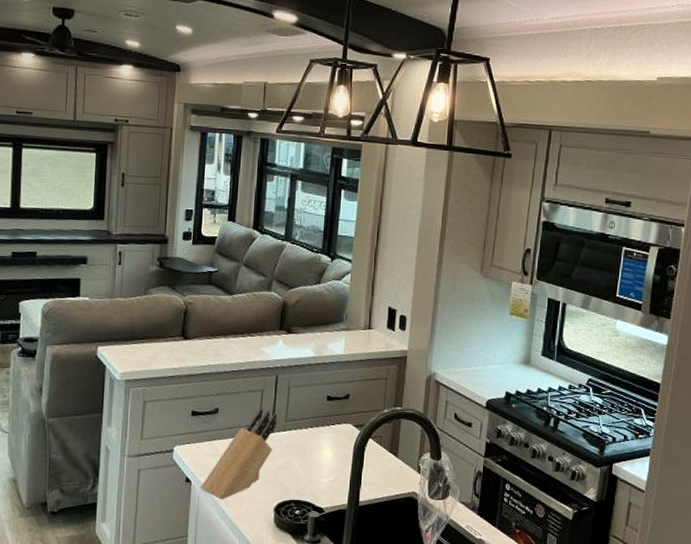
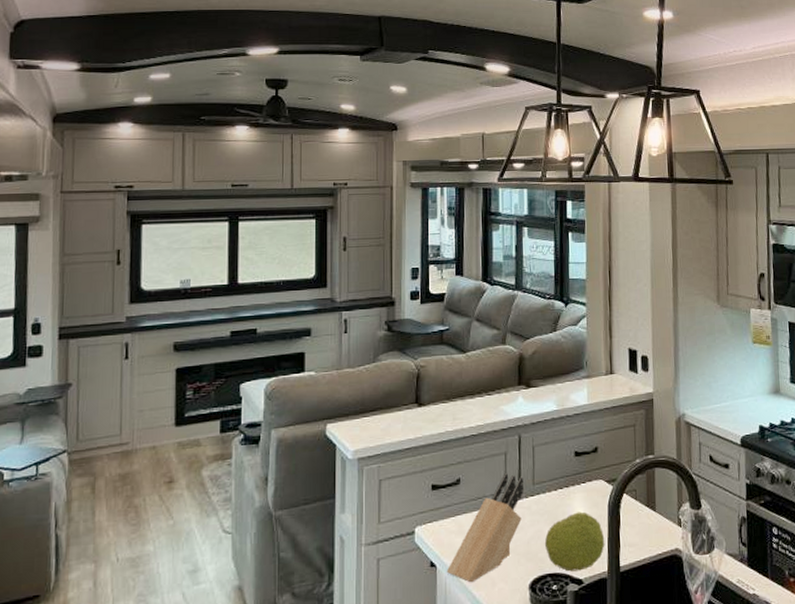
fruit: none [291,450,348,501] -> present [544,511,605,572]

